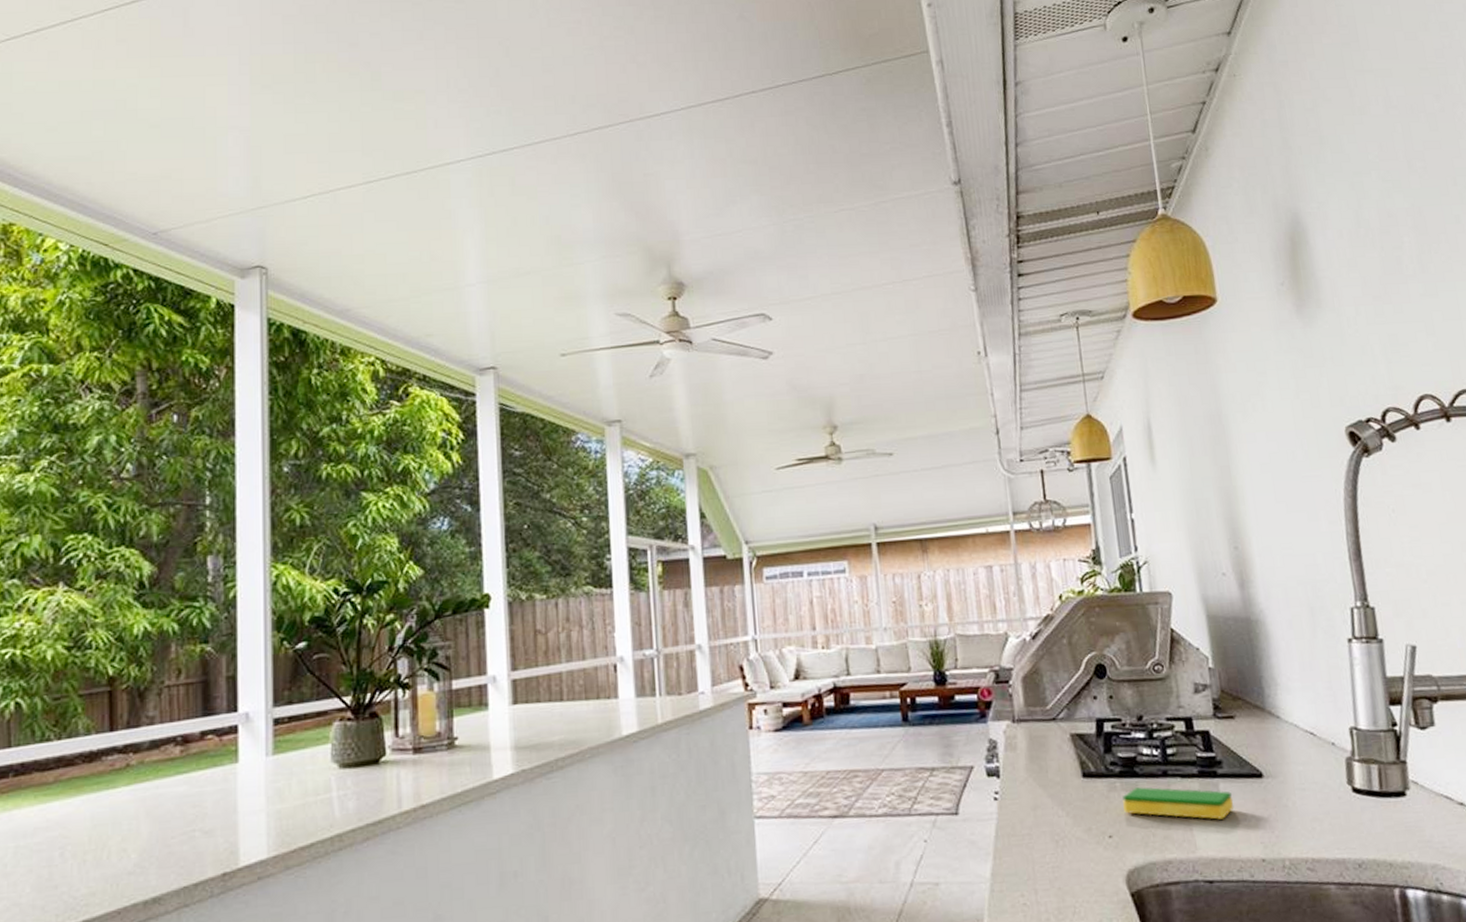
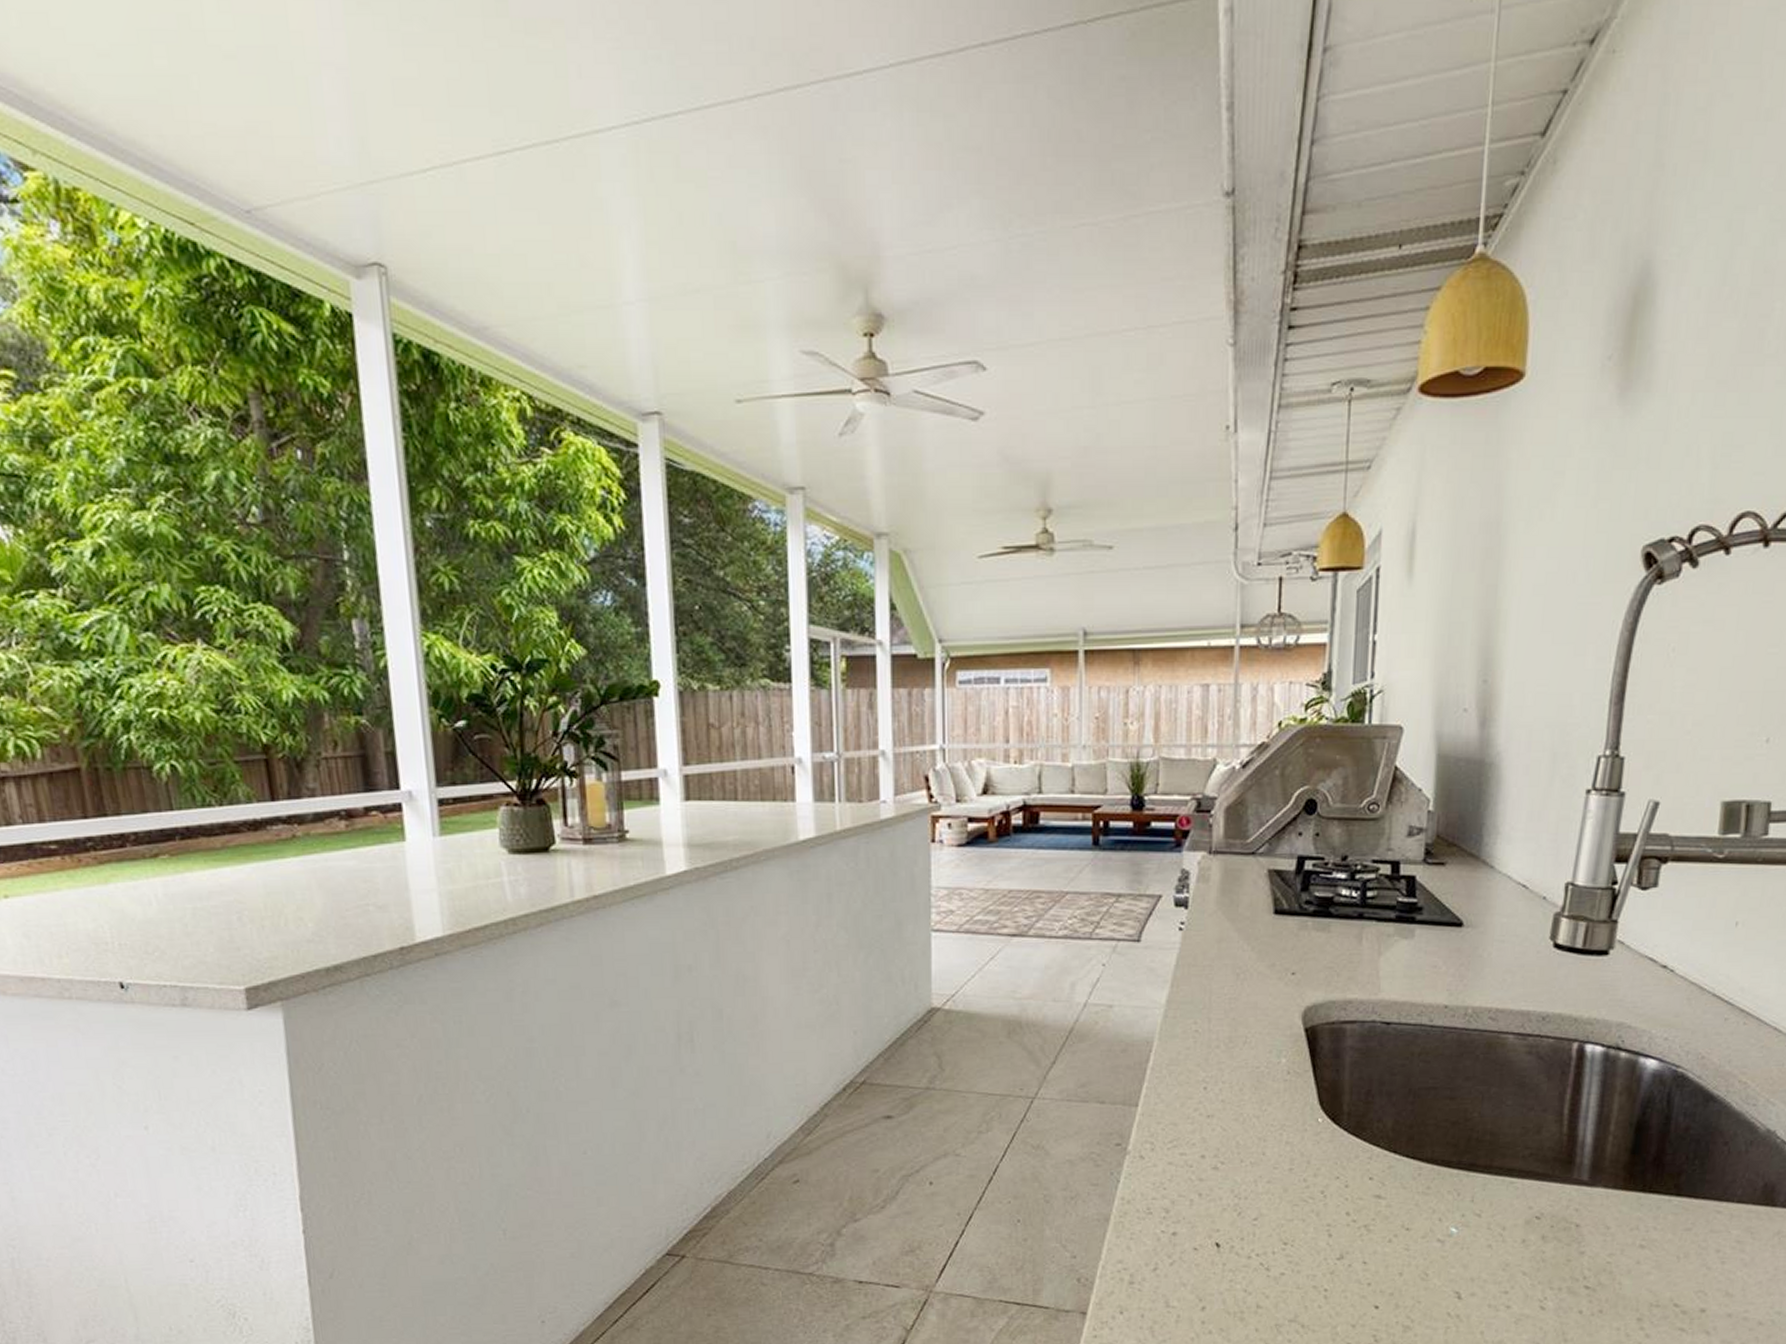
dish sponge: present [1122,787,1234,820] -> none [1312,927,1427,965]

